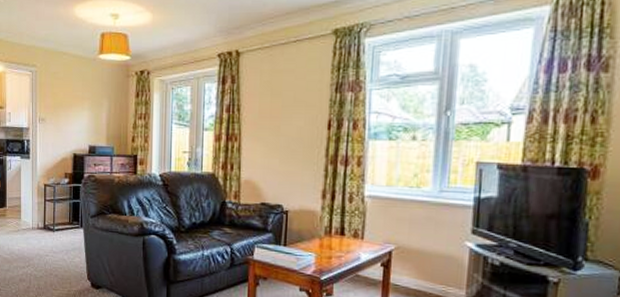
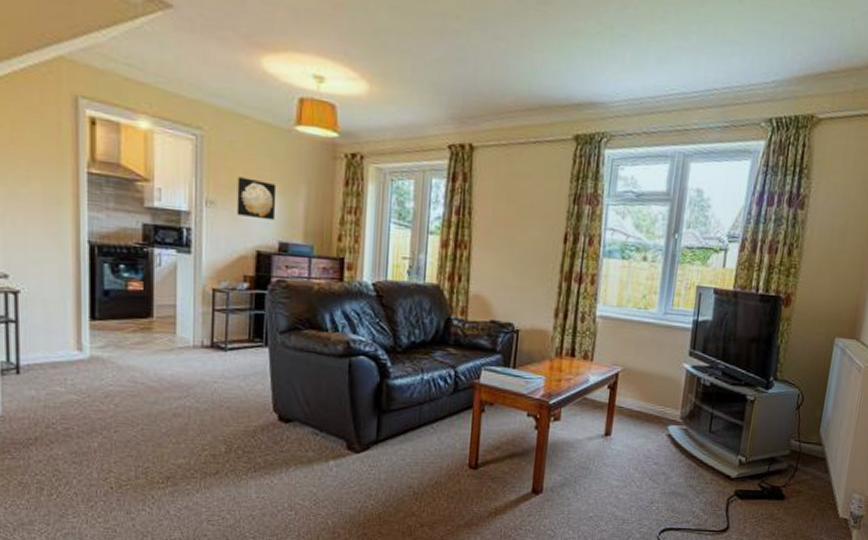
wall art: none [59,99,87,129] -> present [236,177,277,221]

